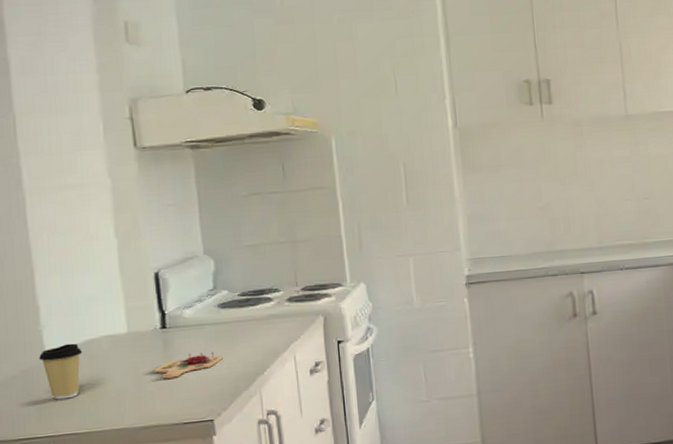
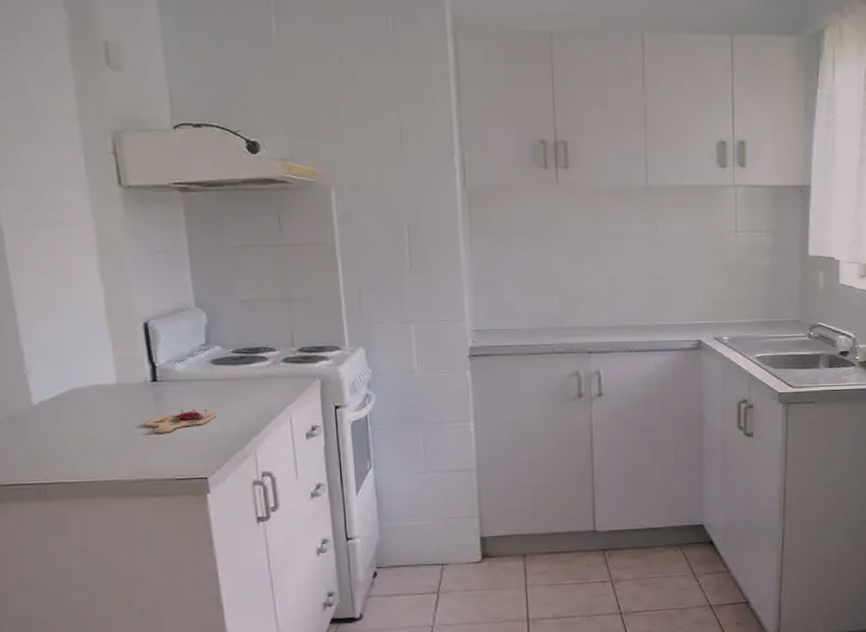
coffee cup: present [39,343,83,400] -> none [25,390,71,447]

